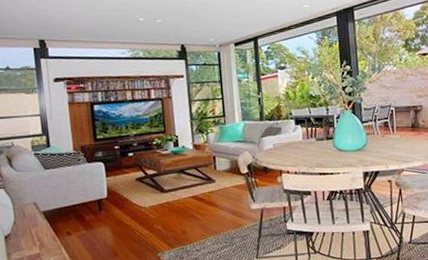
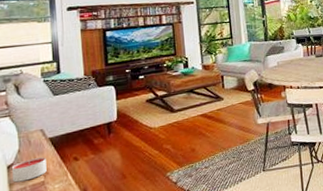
candle: none [8,230,42,253] -> present [11,157,47,183]

